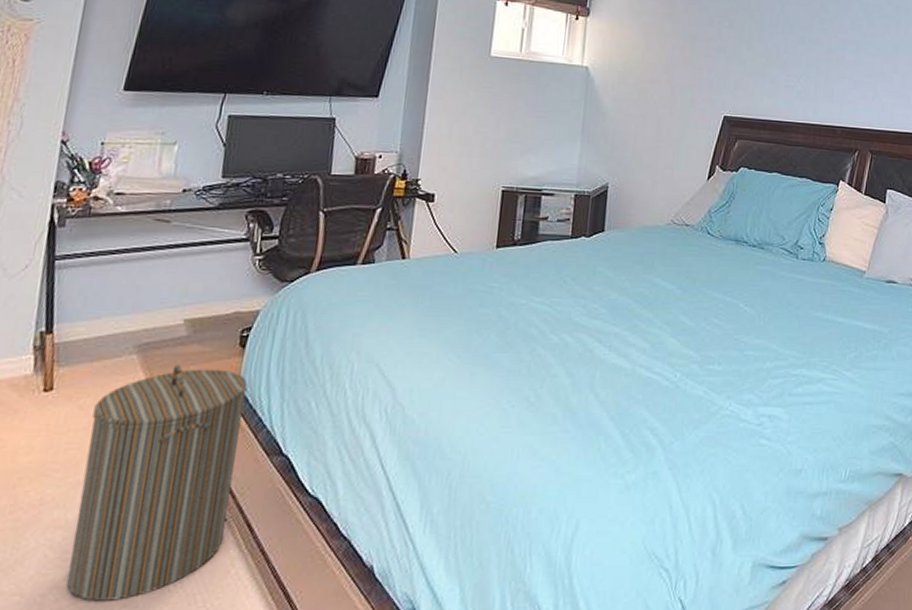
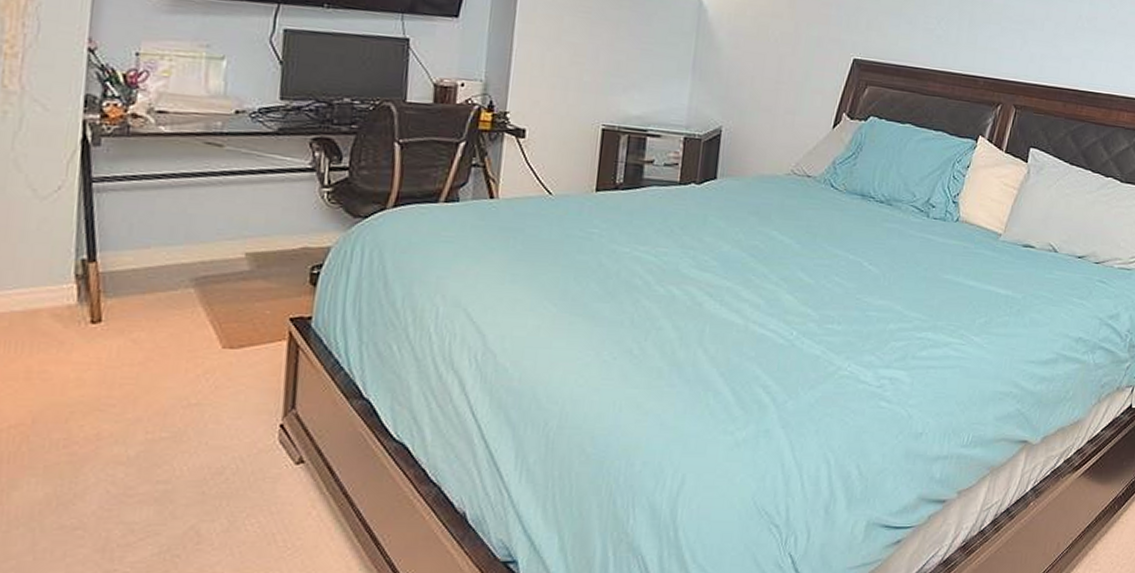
laundry hamper: present [66,364,248,601] -> none [133,300,321,538]

